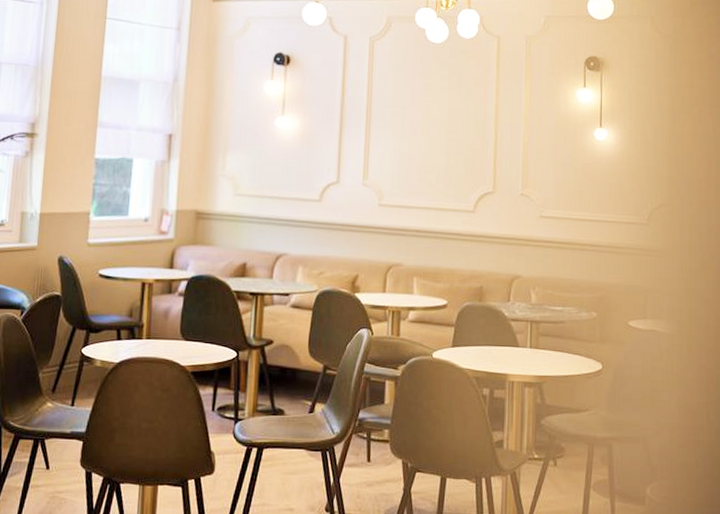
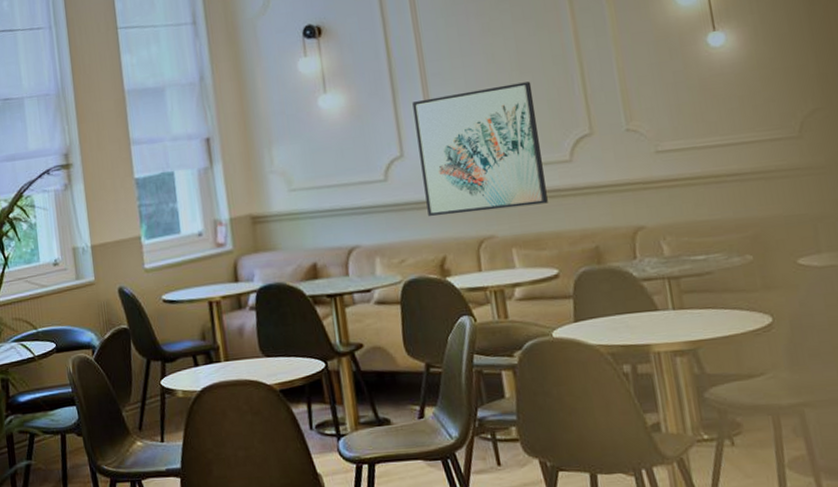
wall art: none [350,137,455,244] -> present [412,81,548,216]

